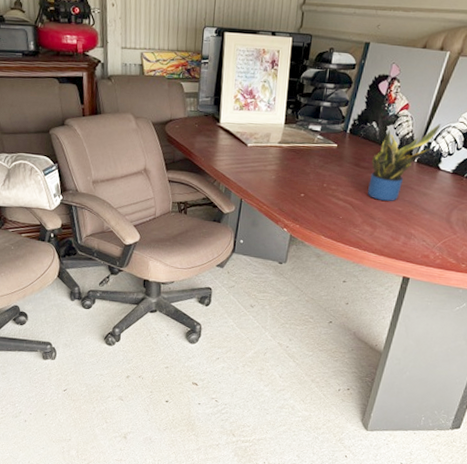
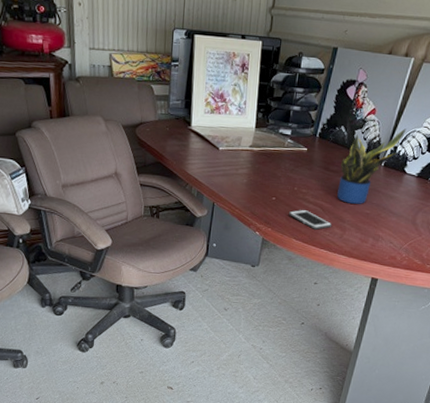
cell phone: none [318,206,363,227] -> present [289,209,333,230]

